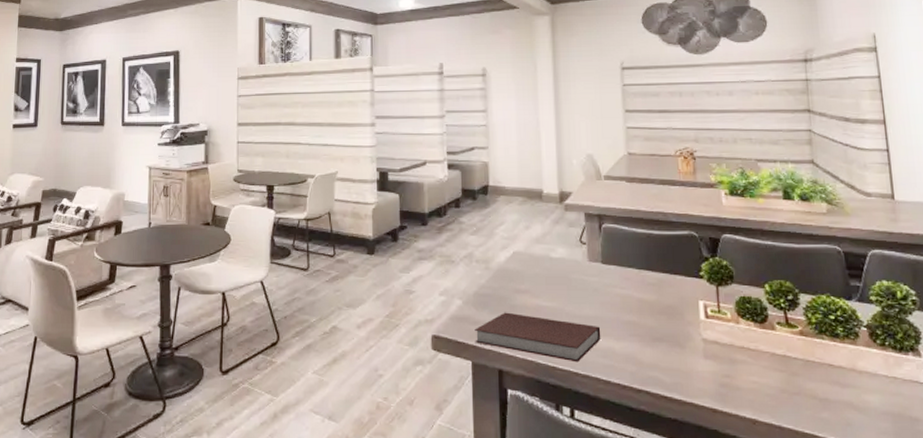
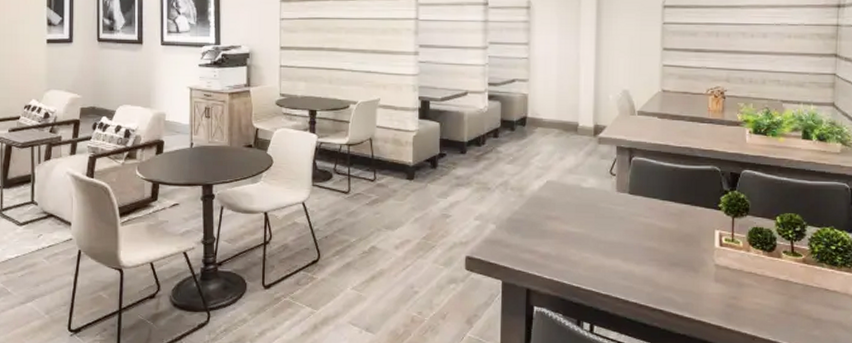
notebook: present [475,312,601,362] -> none [506,237,623,284]

